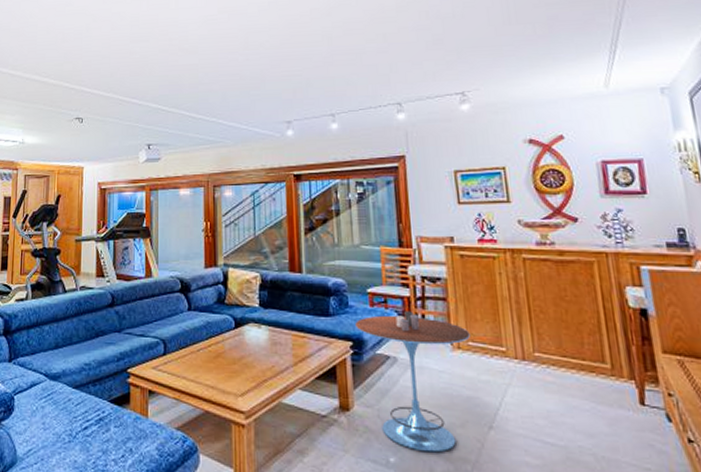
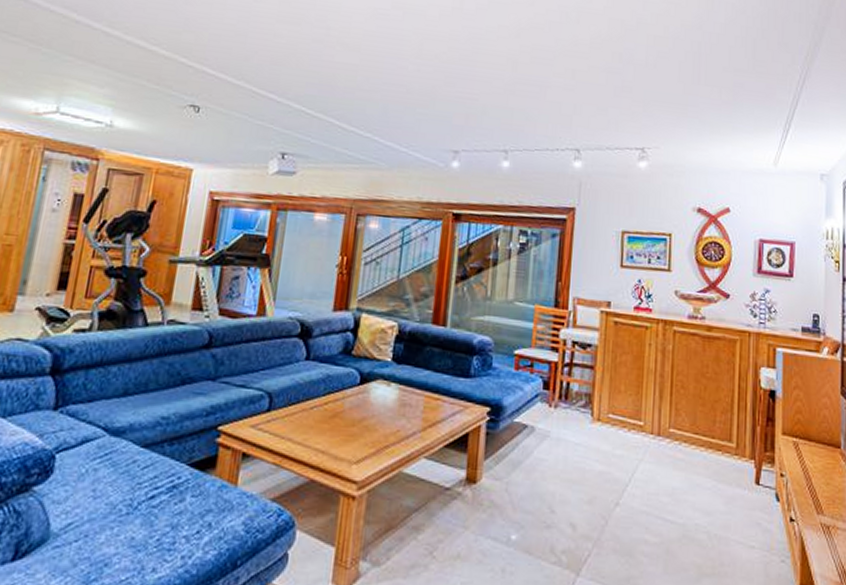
side table: present [355,308,470,453] -> none [496,374,612,530]

